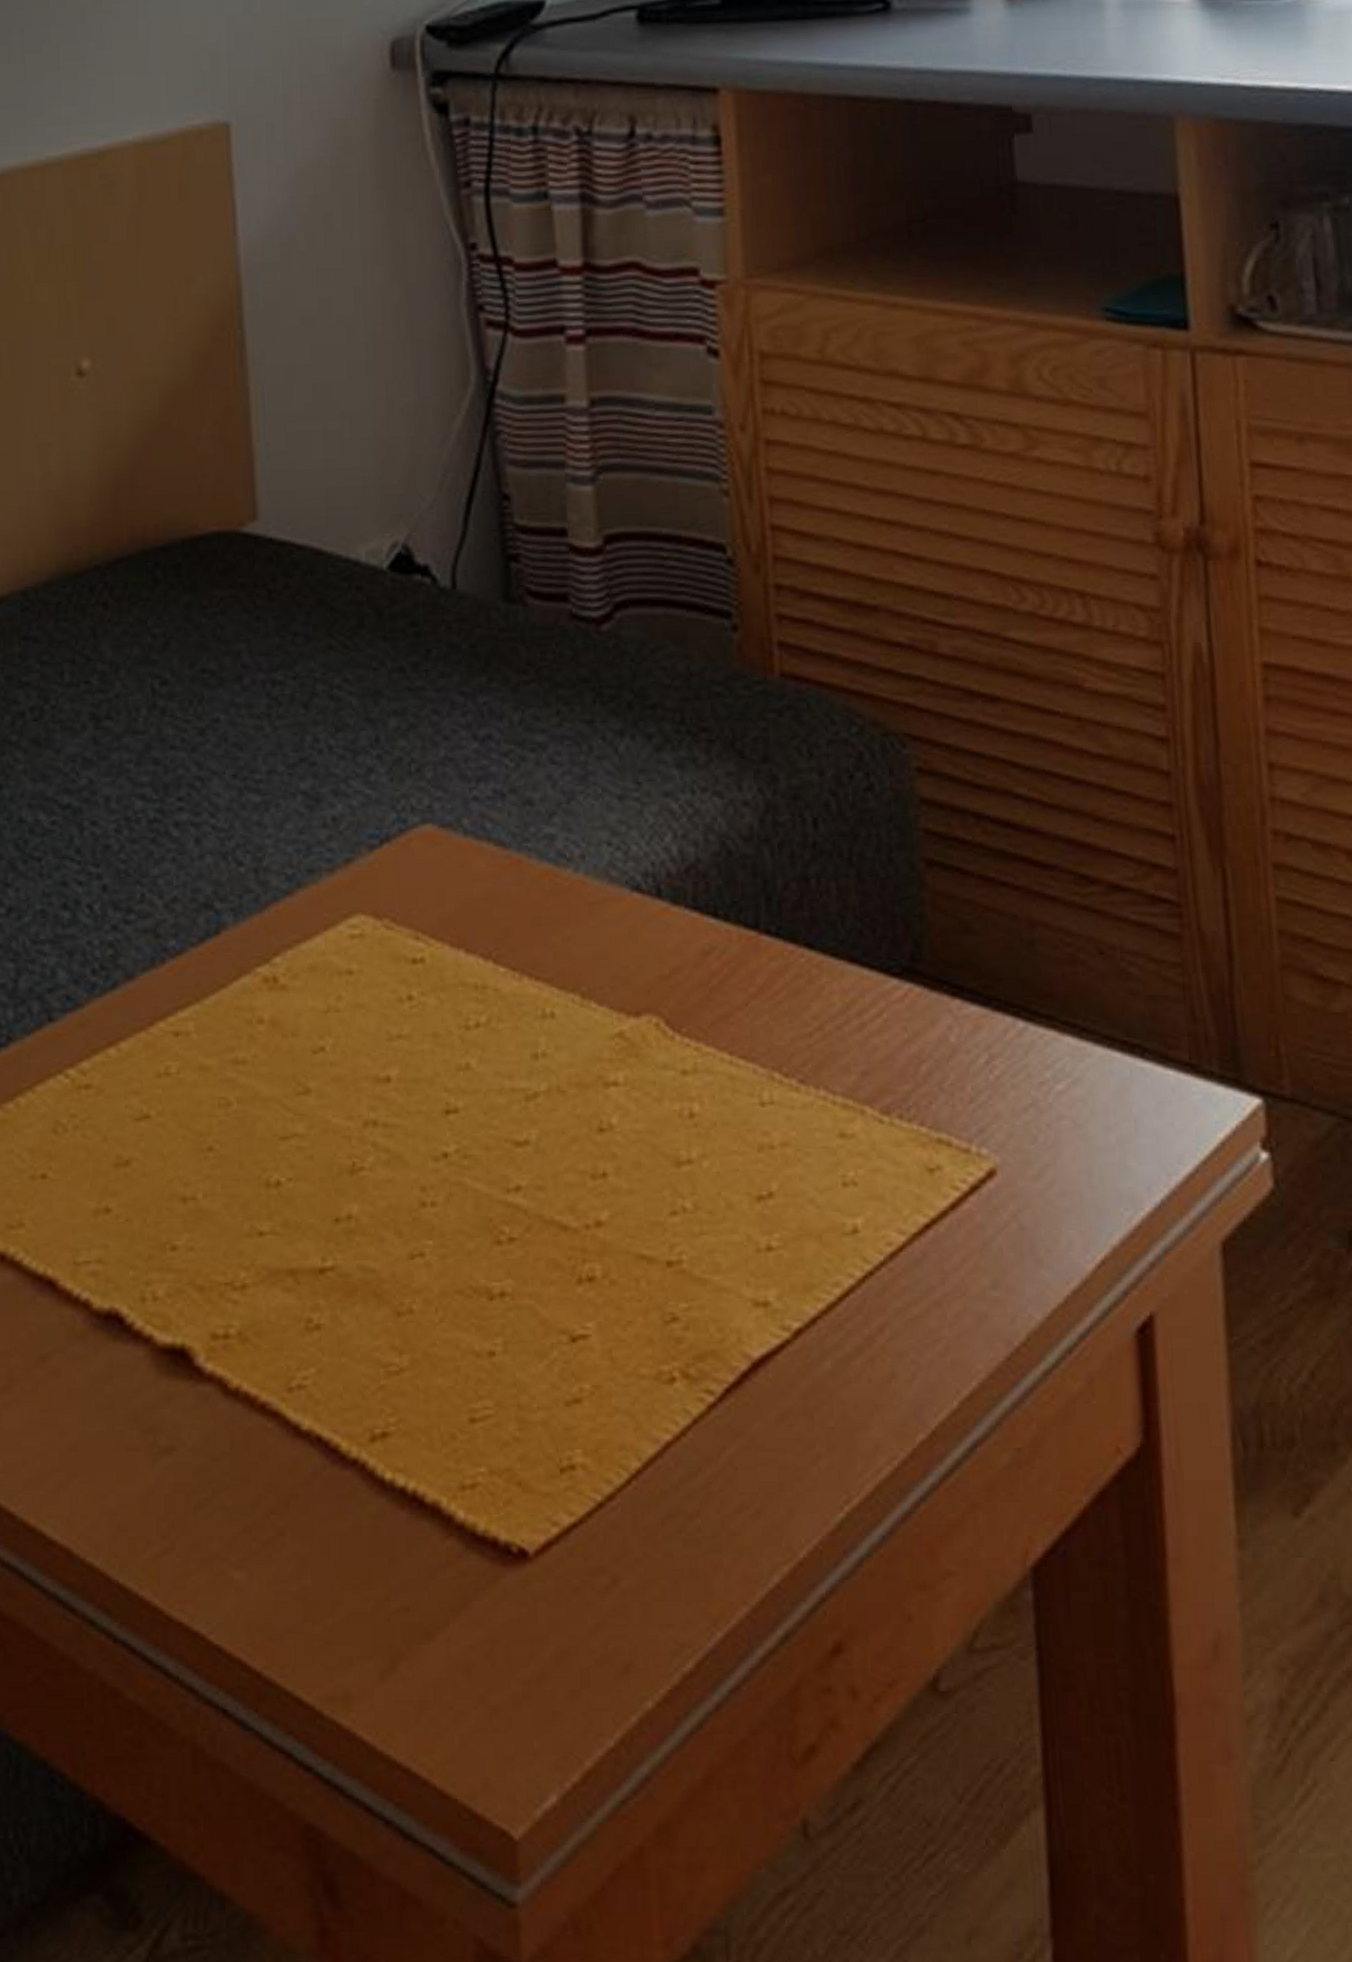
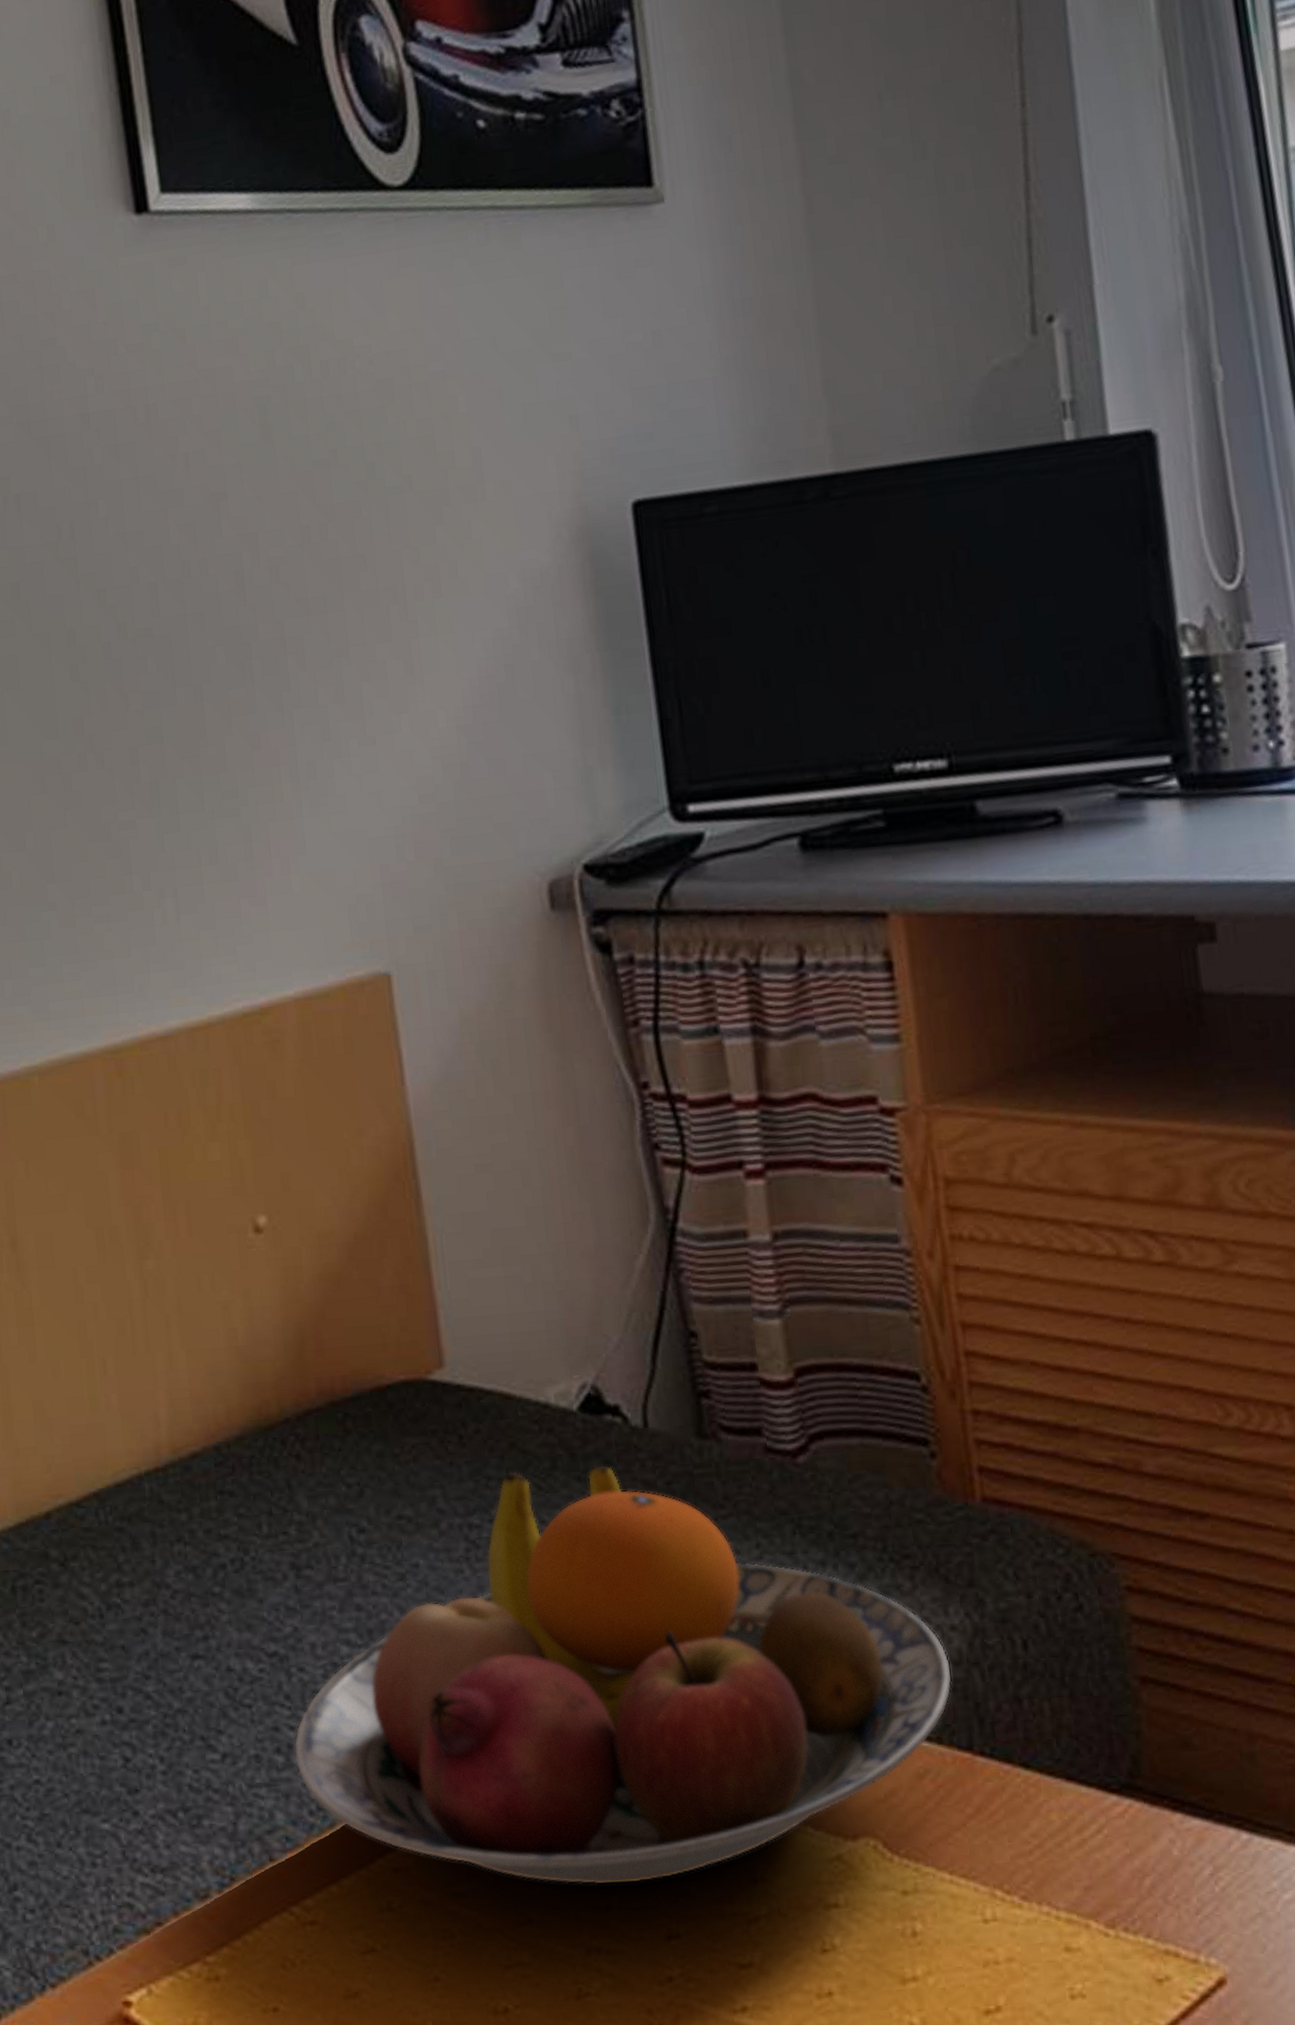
fruit bowl: none [81,624,743,1057] -> present [294,1464,953,1886]

